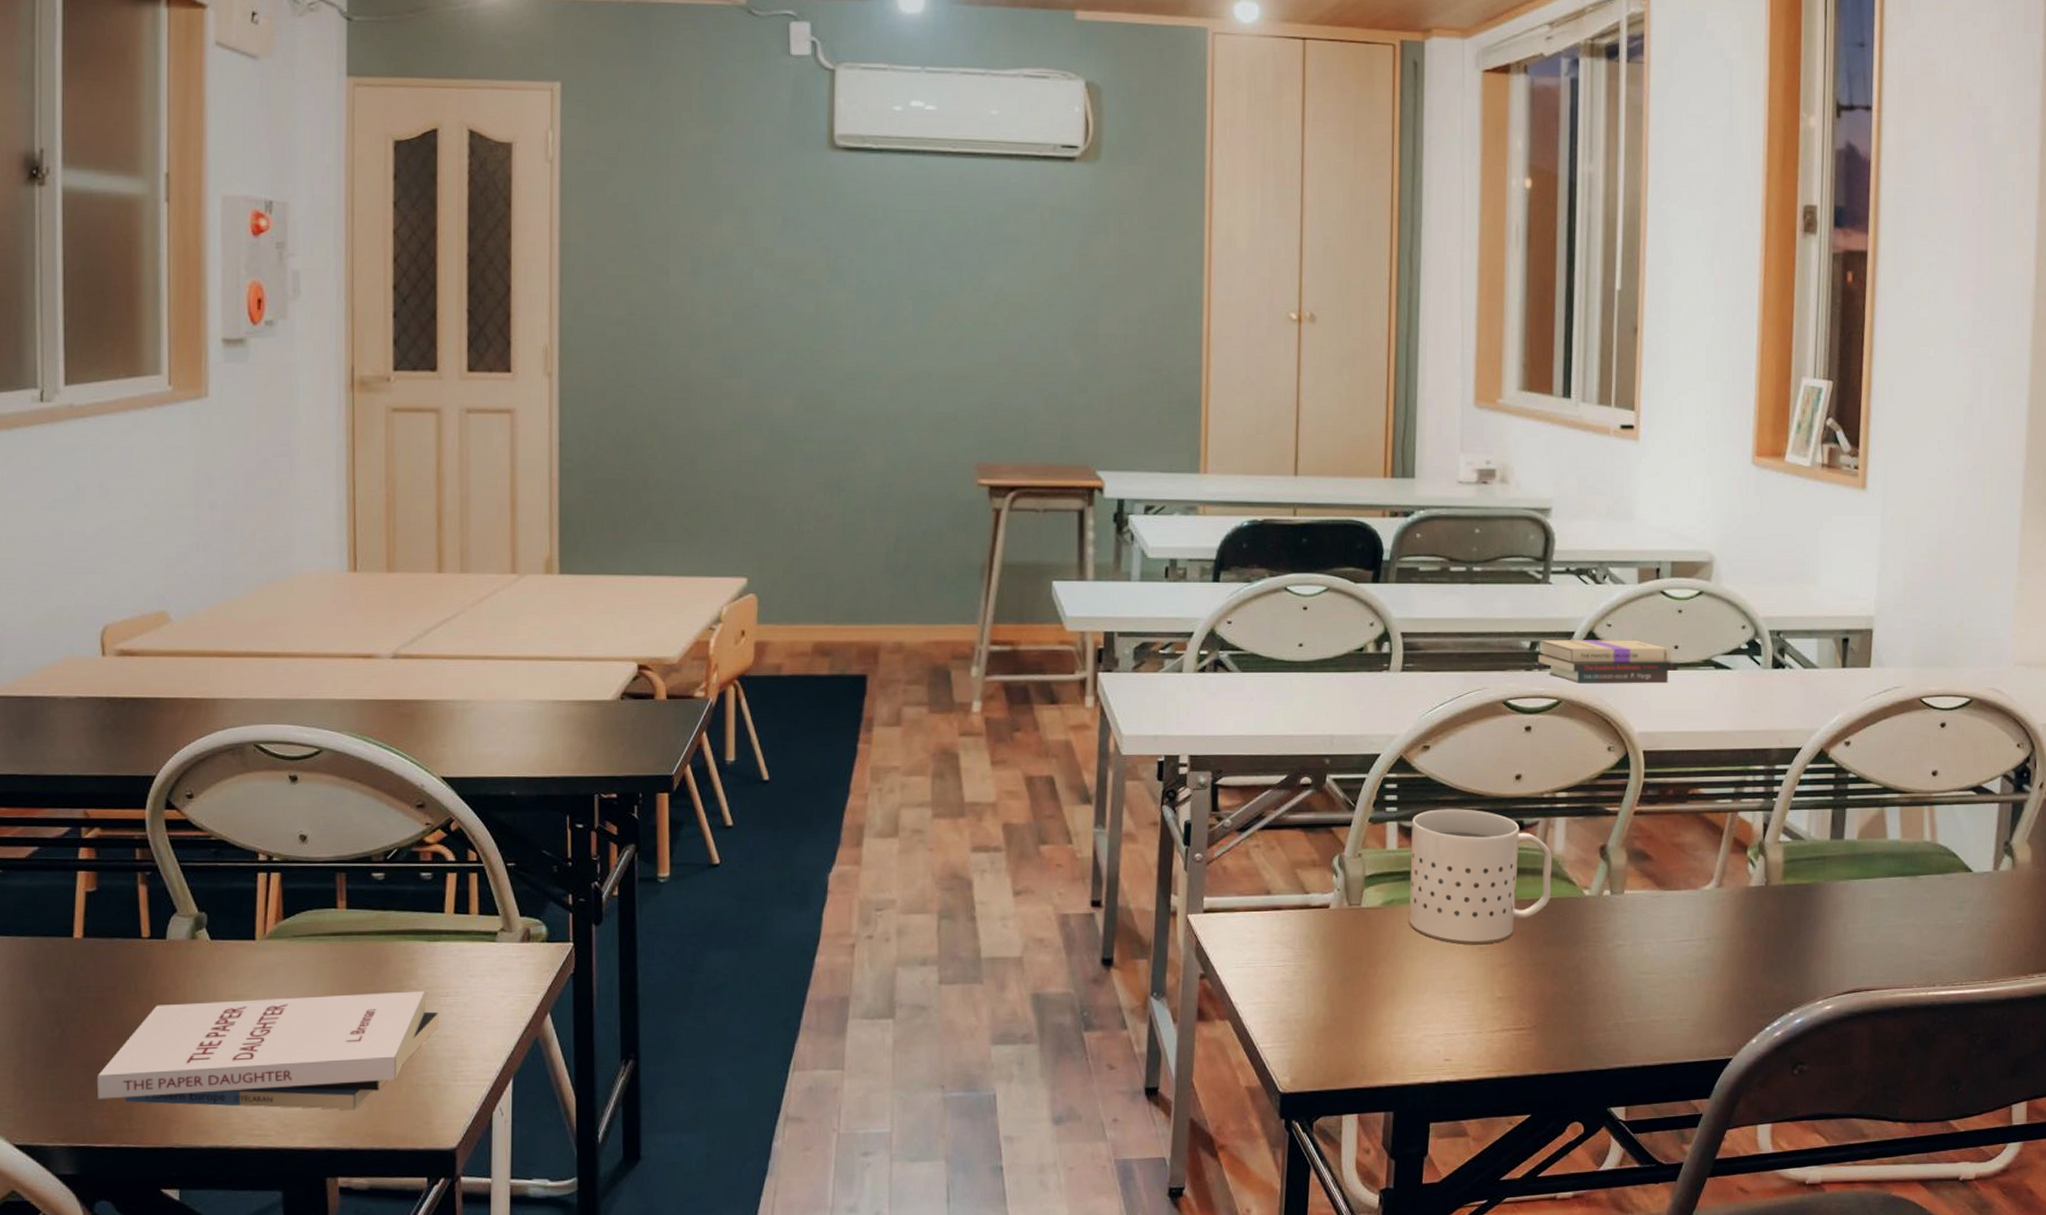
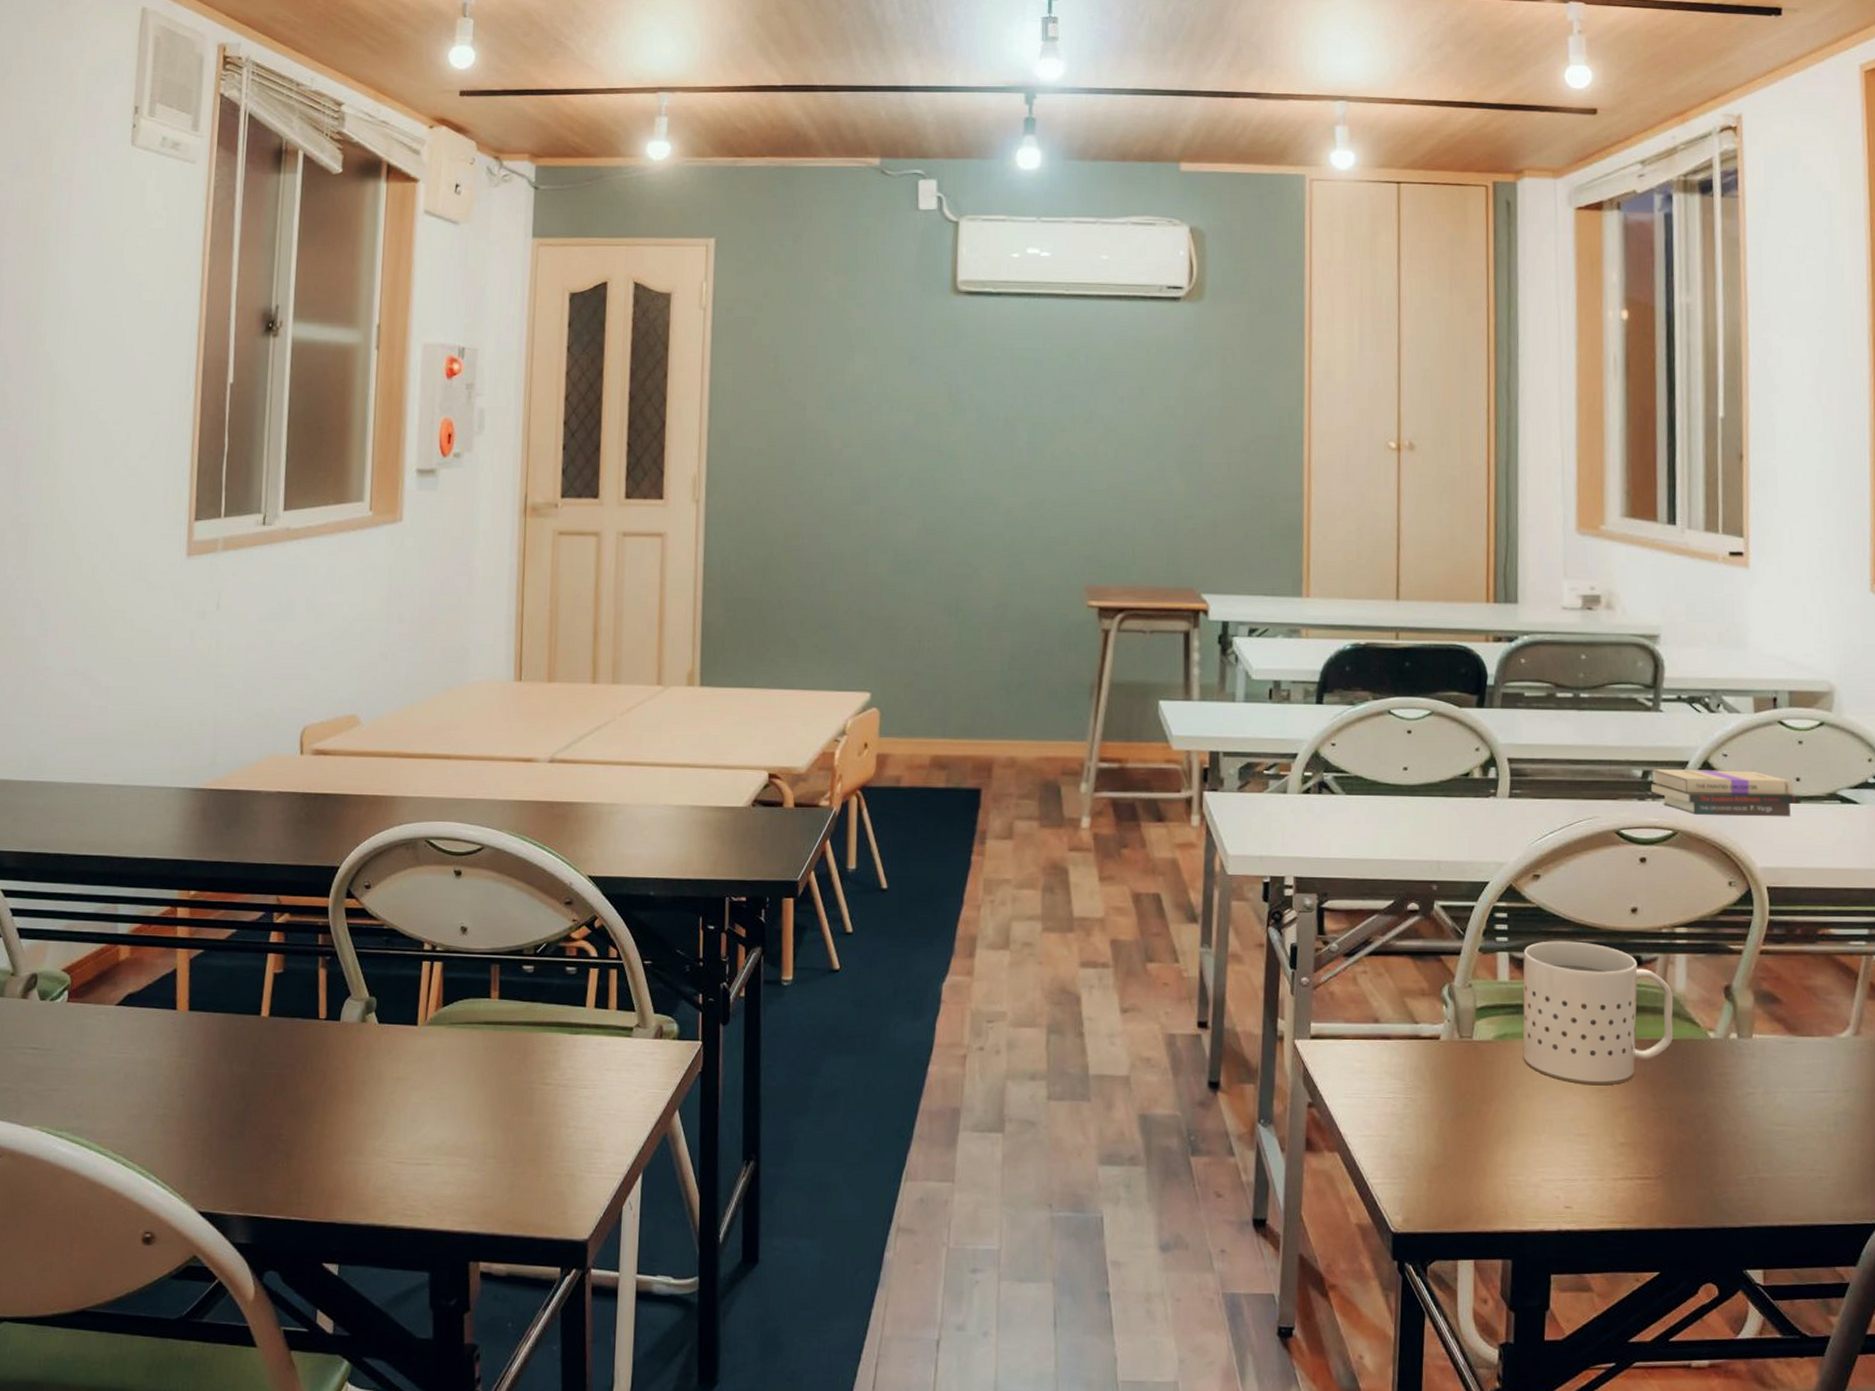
books: present [96,990,439,1110] -> none [272,1081,577,1196]

